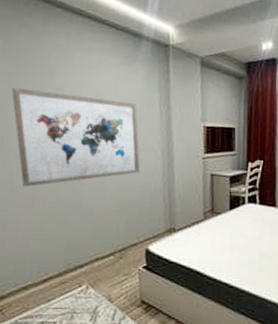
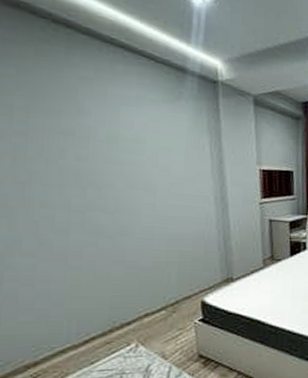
wall art: present [12,87,140,187] -> none [31,125,191,240]

